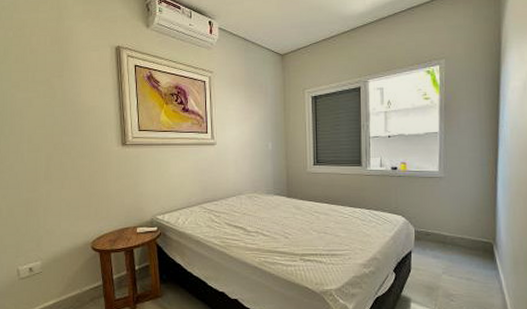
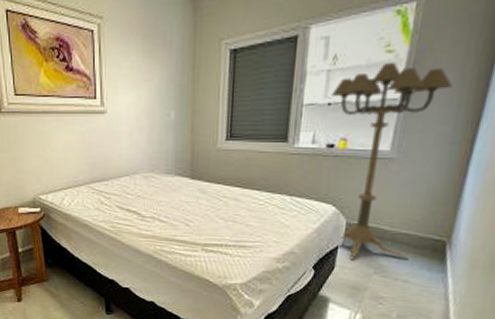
floor lamp: none [389,106,475,263] -> present [331,62,454,260]

